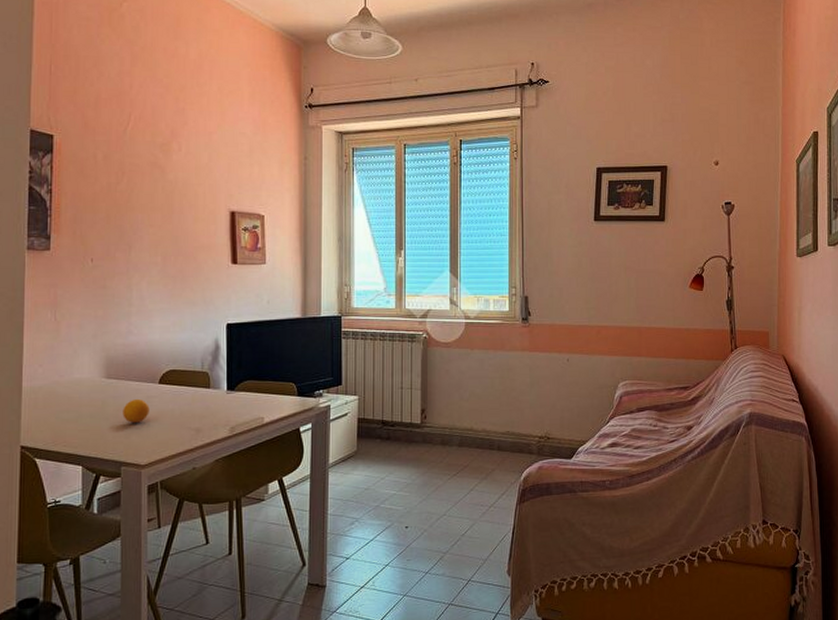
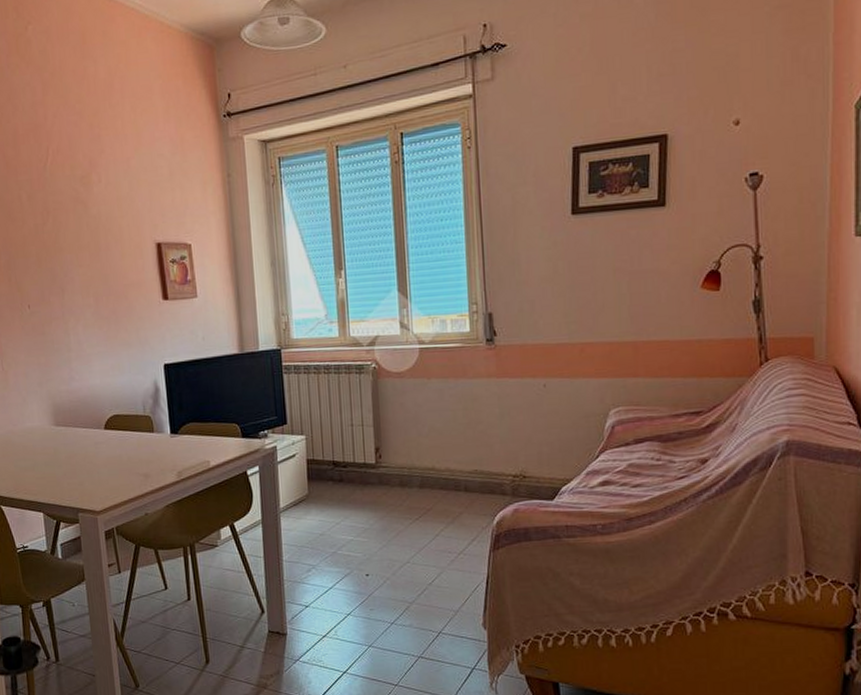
fruit: present [123,398,150,423] -> none [73,445,99,470]

